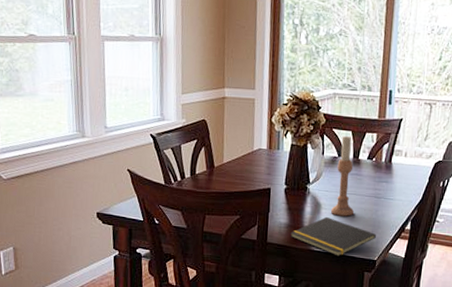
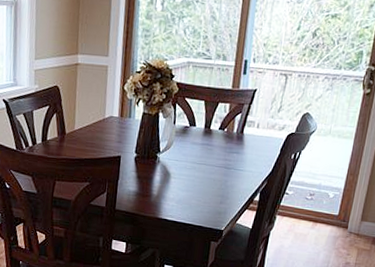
notepad: present [290,216,376,257] -> none [138,185,224,226]
candlestick: present [331,136,354,217] -> none [180,106,205,186]

